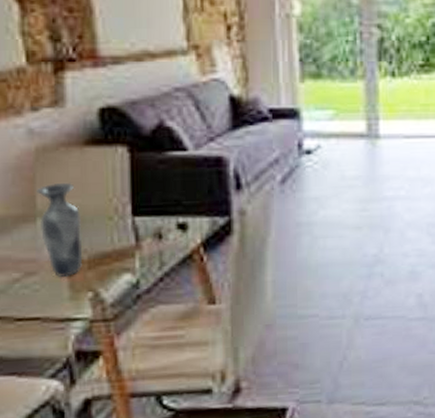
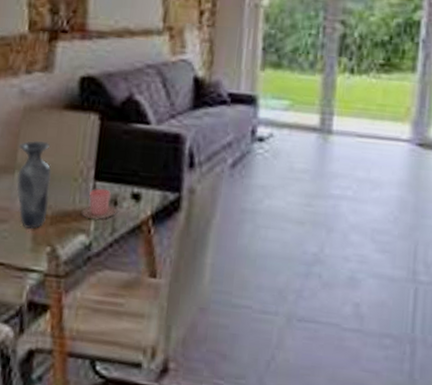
cup: none [122,223,162,257] -> present [81,188,117,220]

